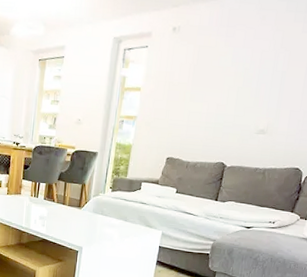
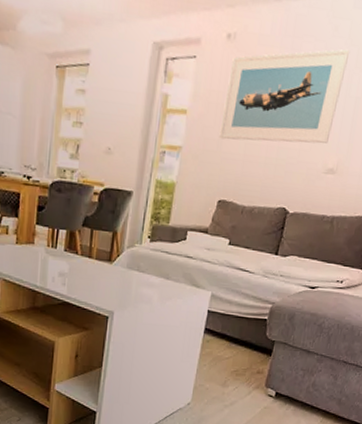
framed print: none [167,33,276,110] -> present [219,49,350,144]

